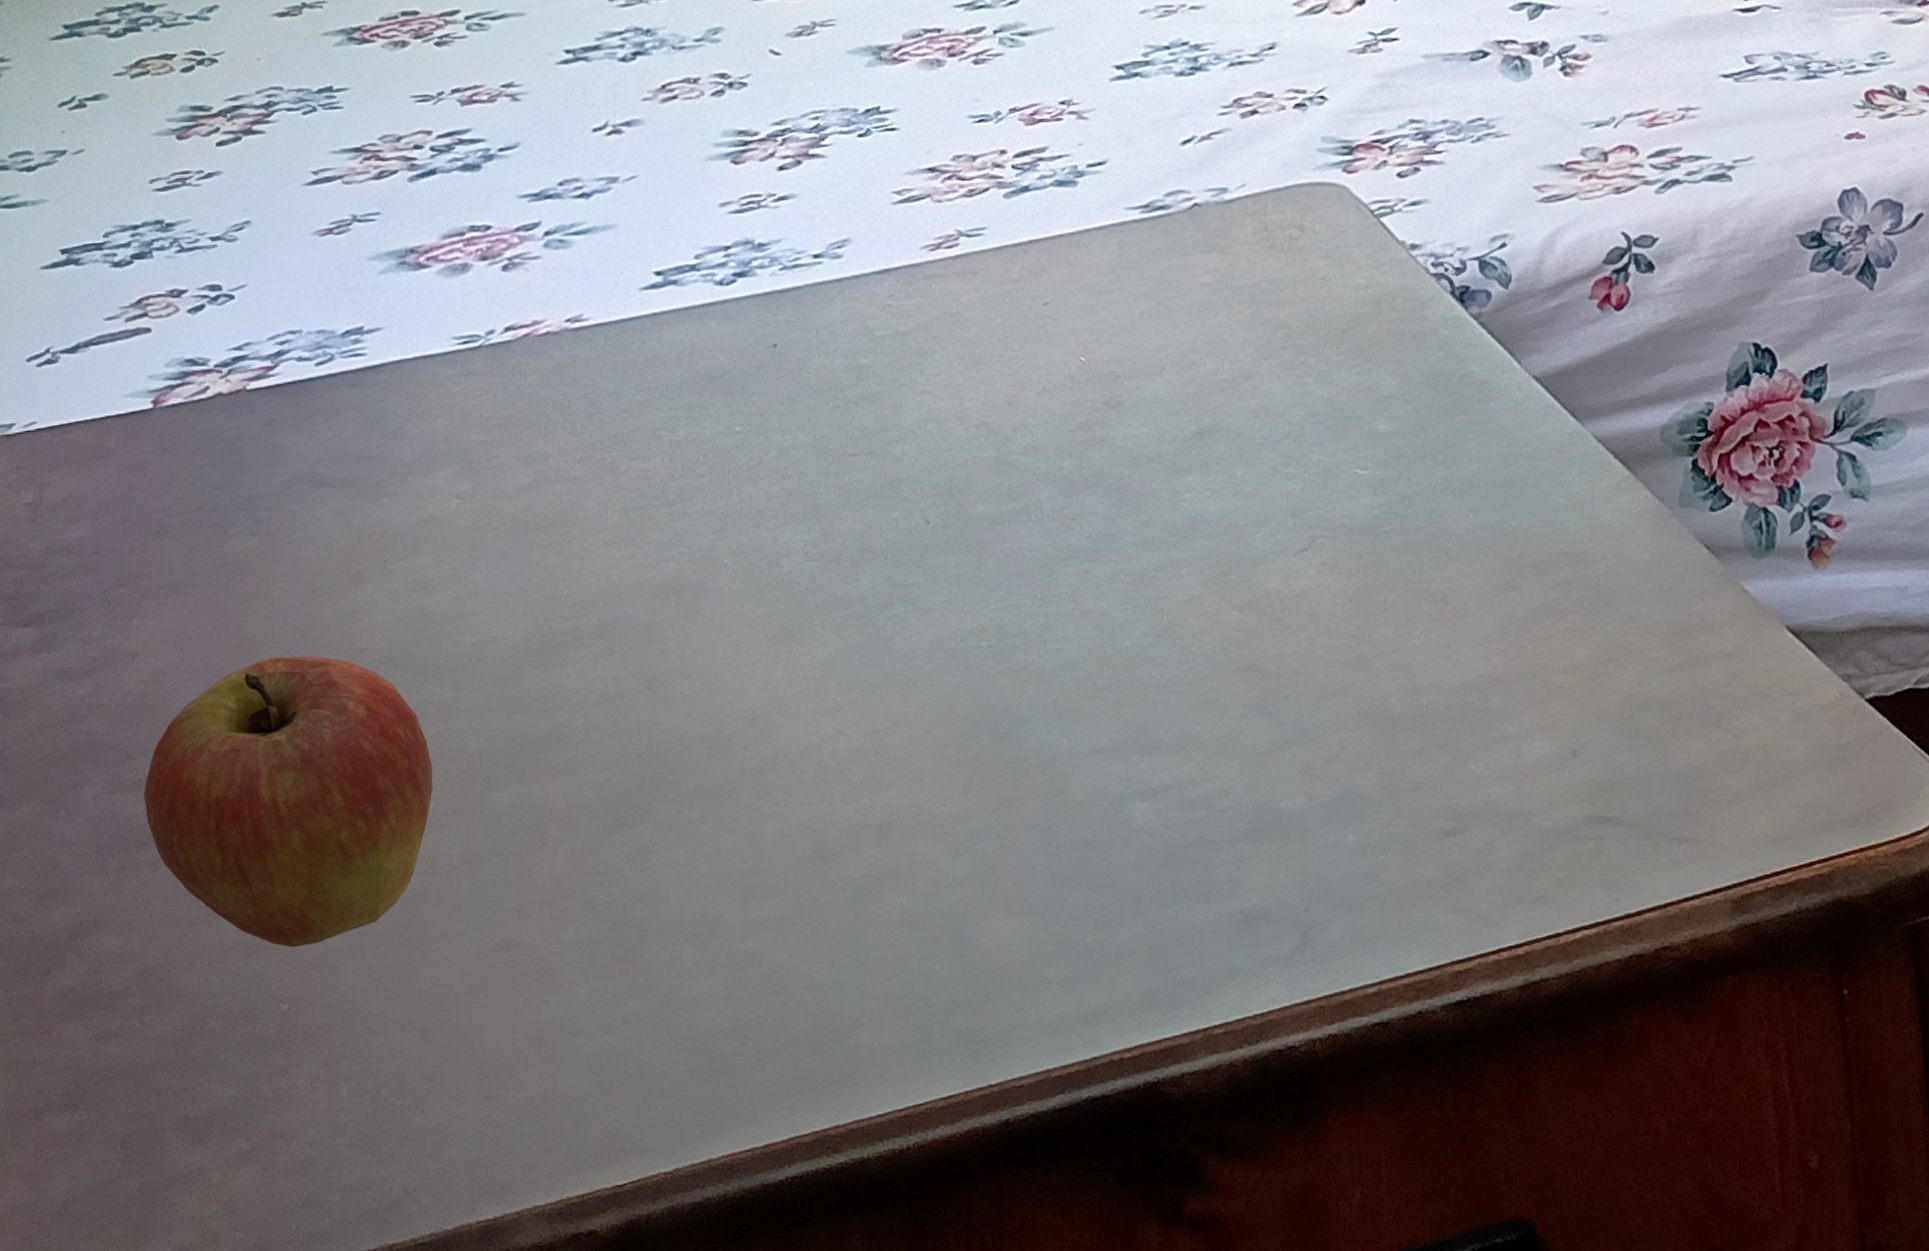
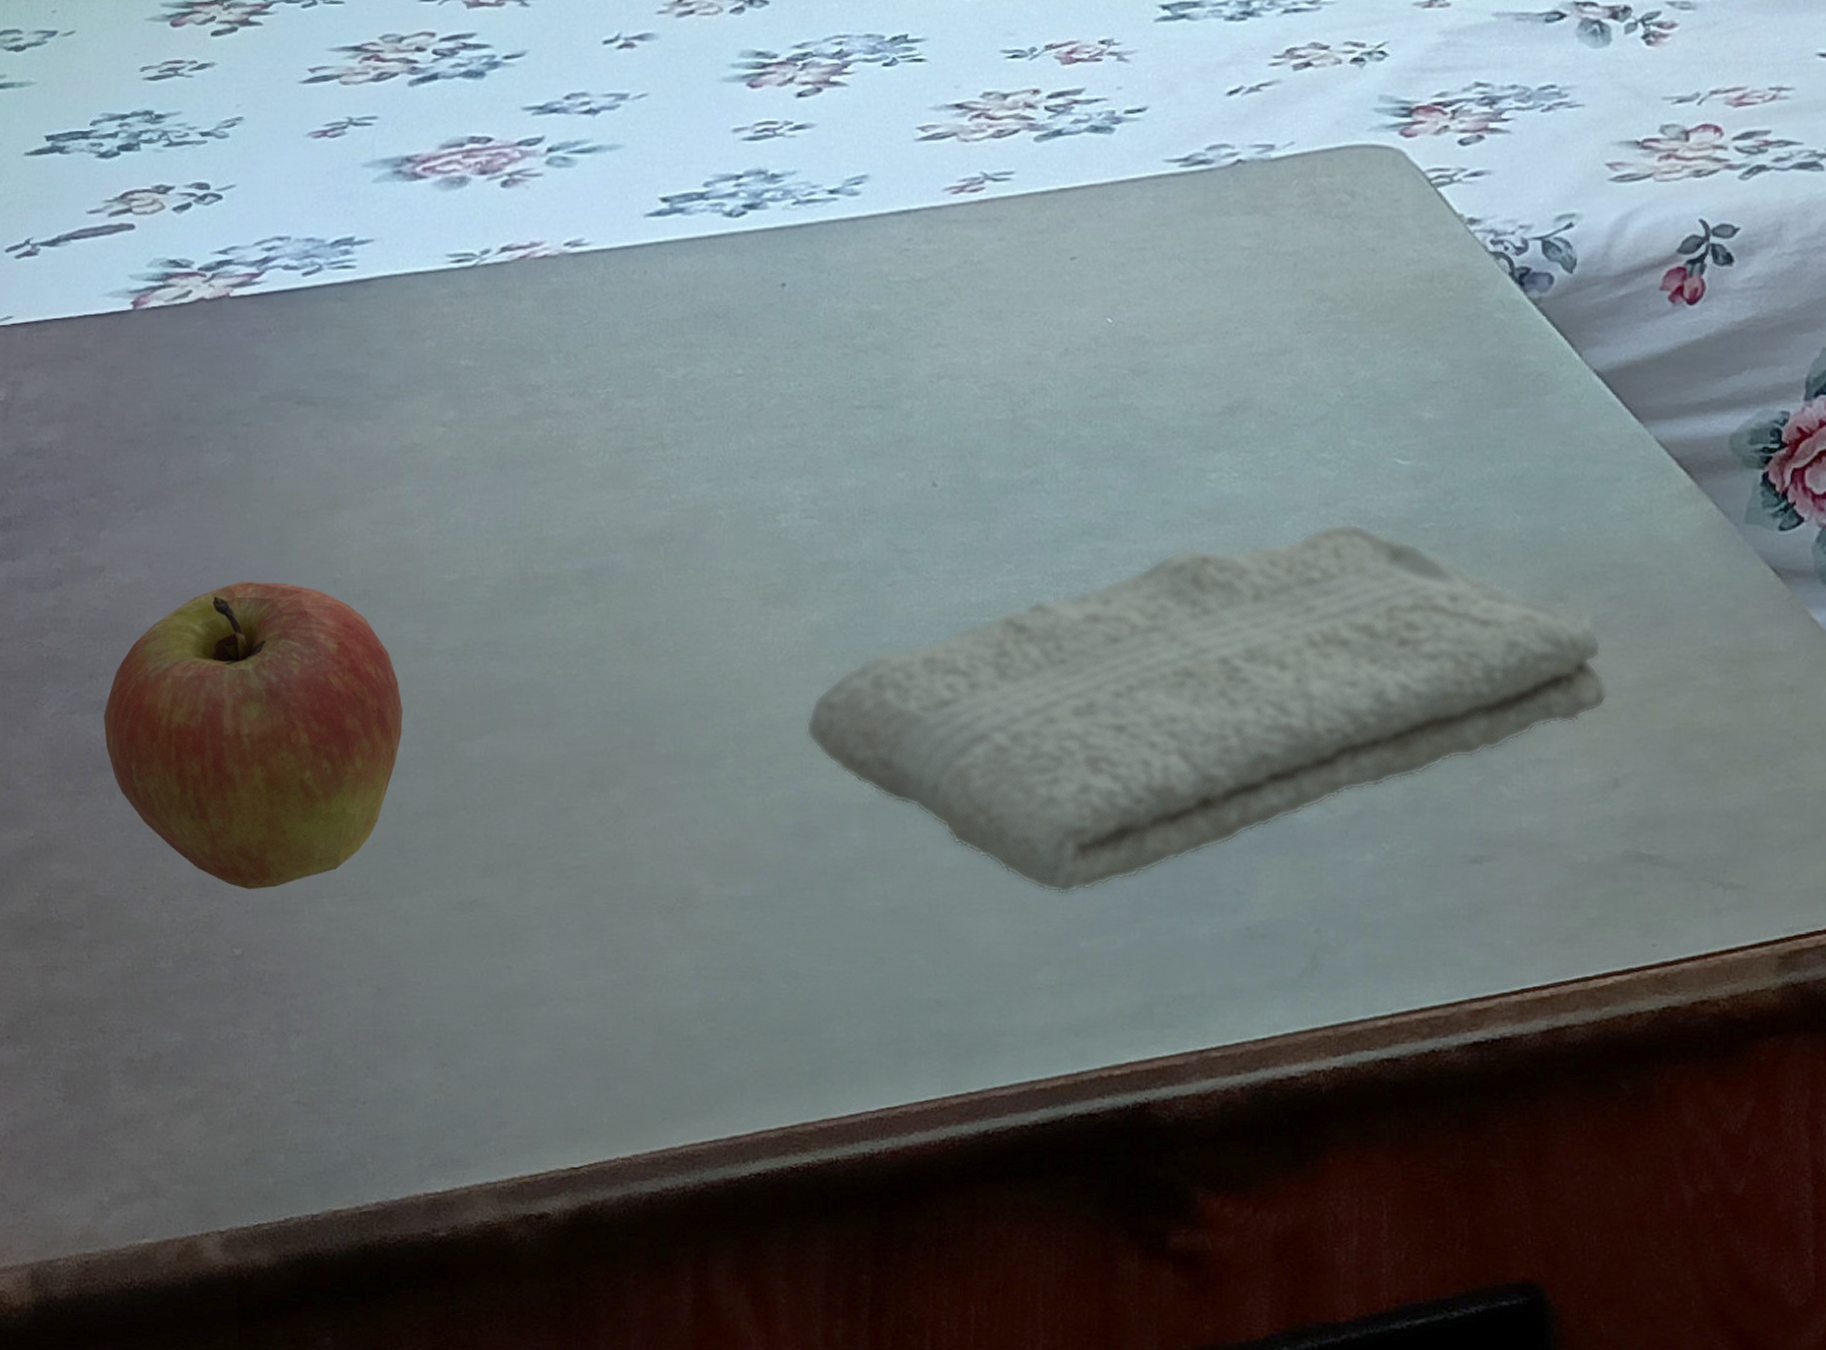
washcloth: none [817,531,1562,895] -> present [806,523,1607,896]

